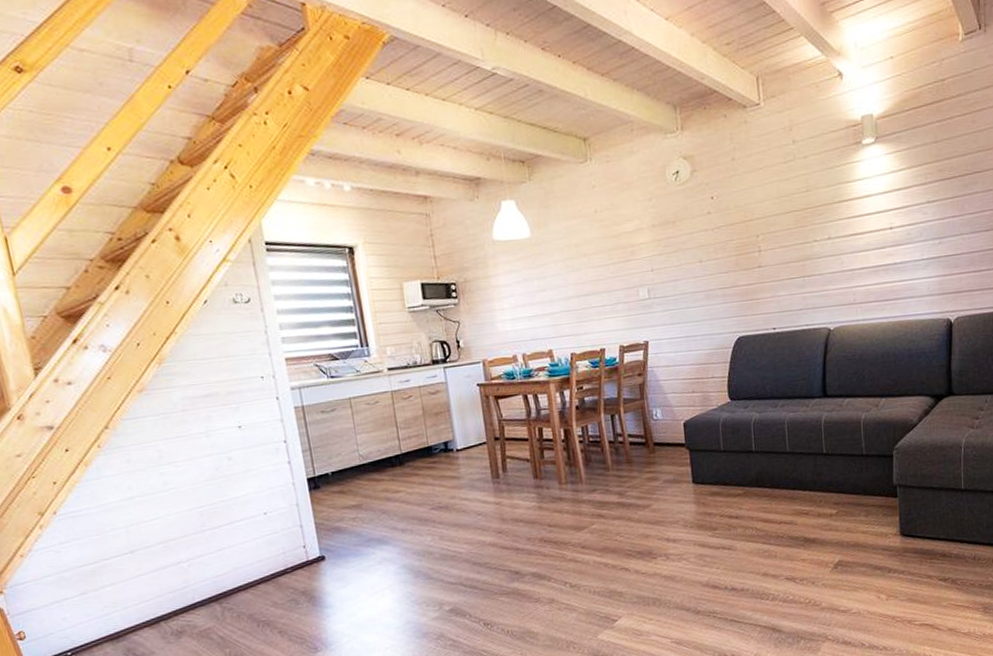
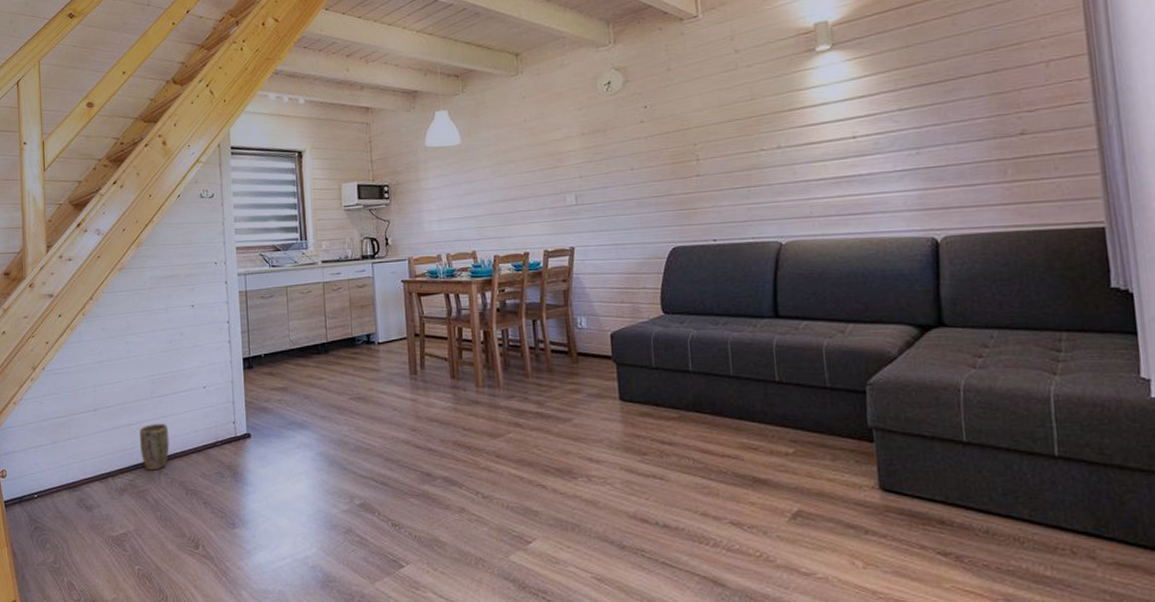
plant pot: none [192,557,231,608] -> present [140,423,170,471]

